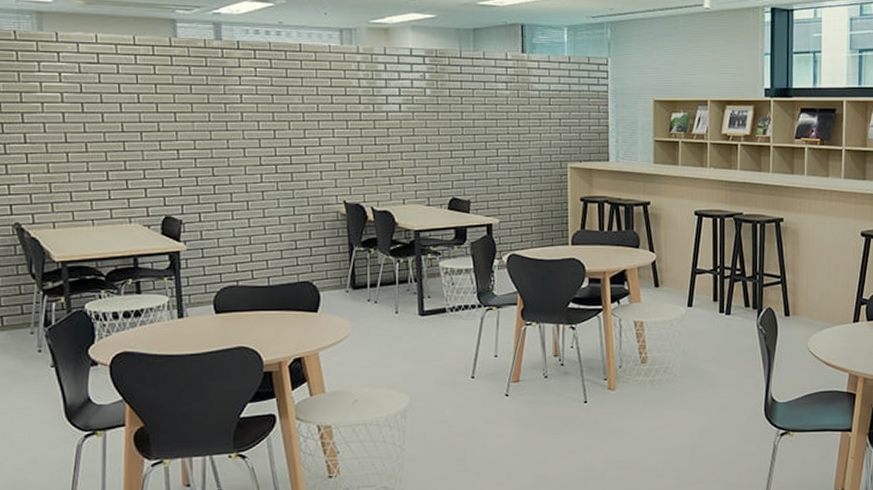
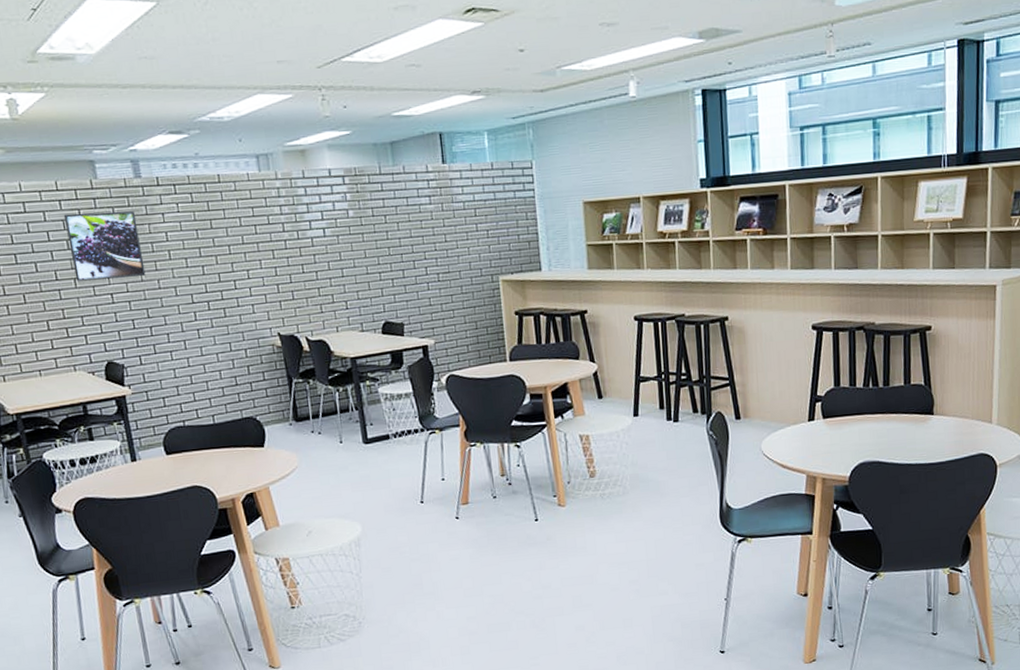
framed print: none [137,69,215,135] -> present [63,211,146,281]

